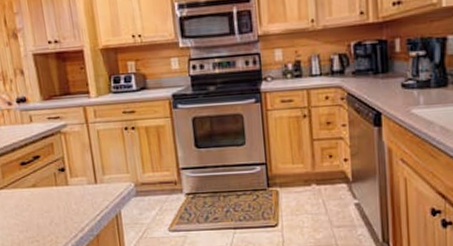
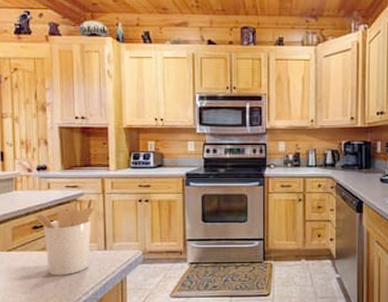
utensil holder: none [20,128,82,213] -> present [34,197,95,276]

